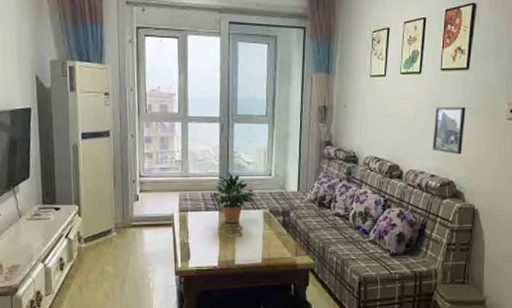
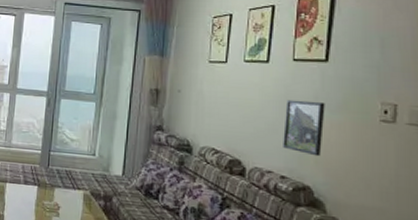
potted plant: present [211,172,255,224] -> none [31,146,77,202]

